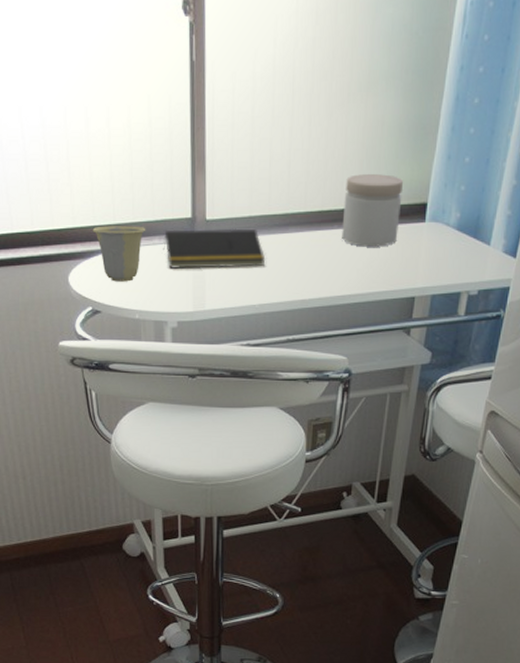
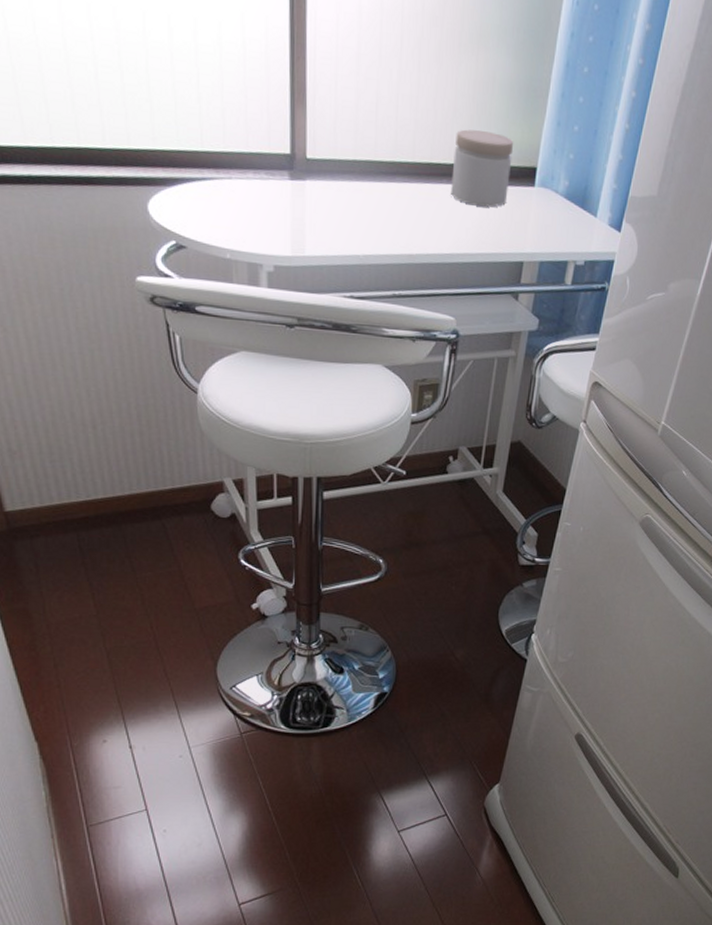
cup: present [92,226,146,282] -> none [176,151,239,217]
notepad: present [163,228,266,269] -> none [258,165,371,216]

